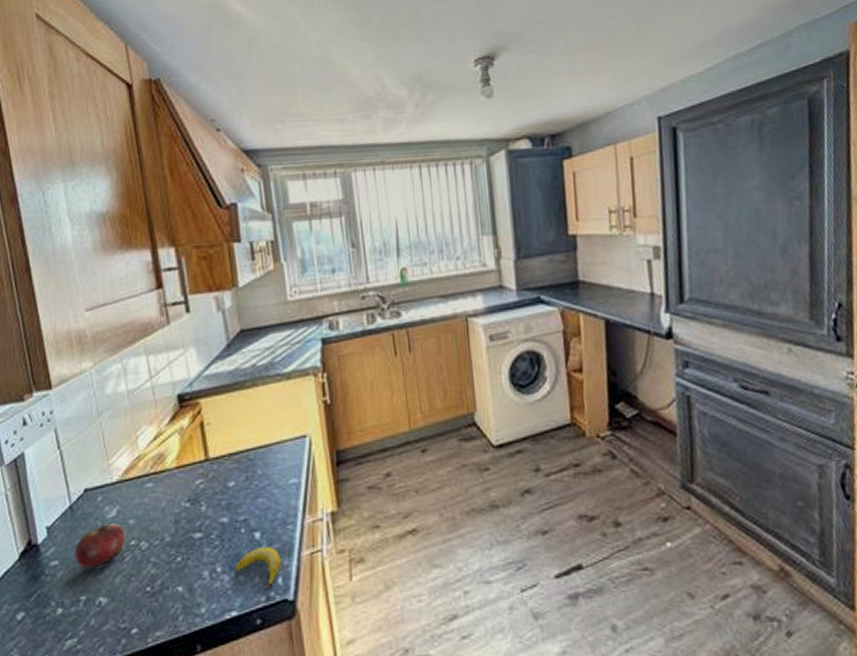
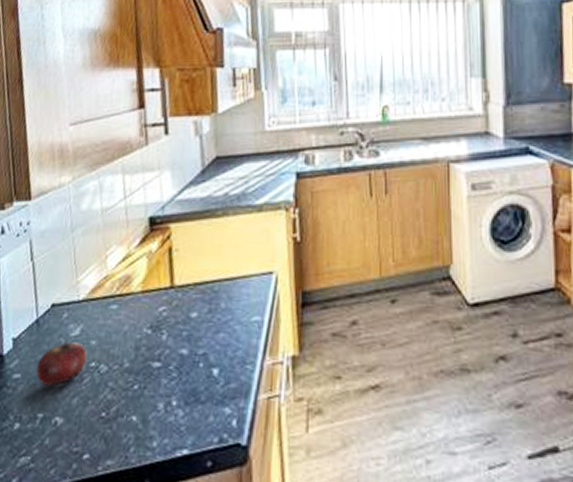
banana: present [234,546,282,589] -> none [189,384,238,431]

